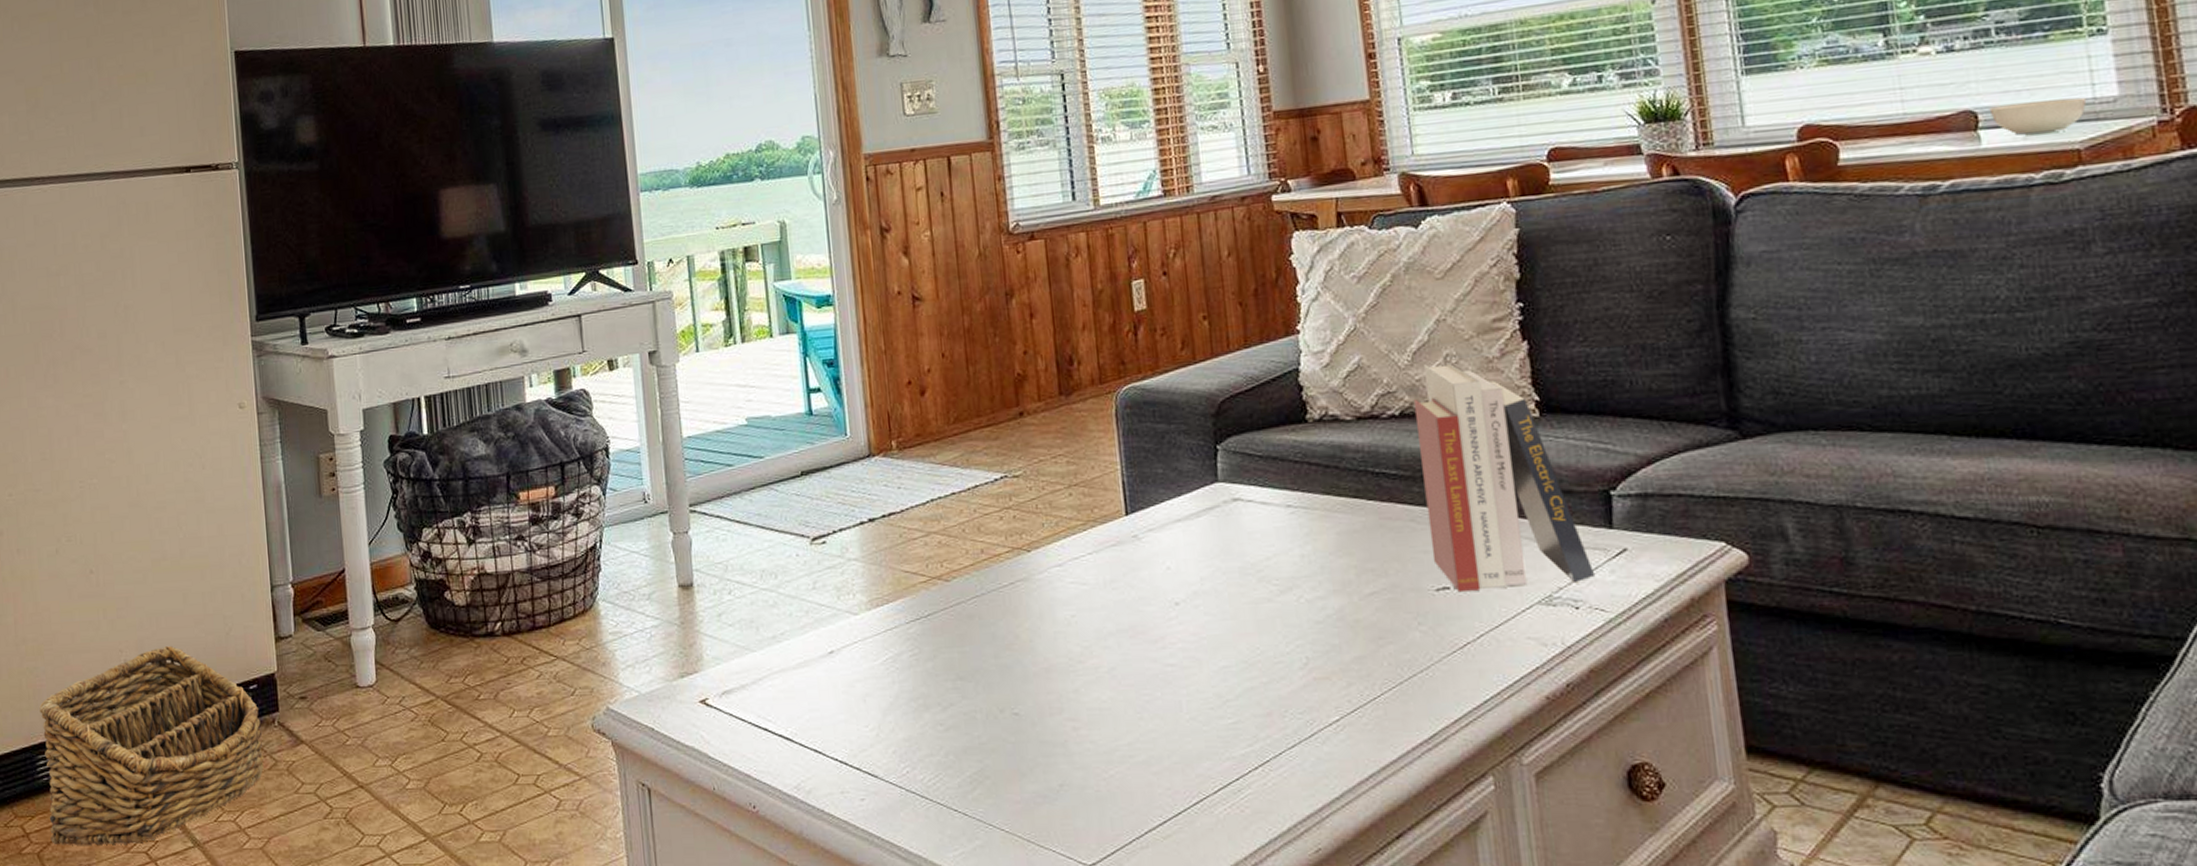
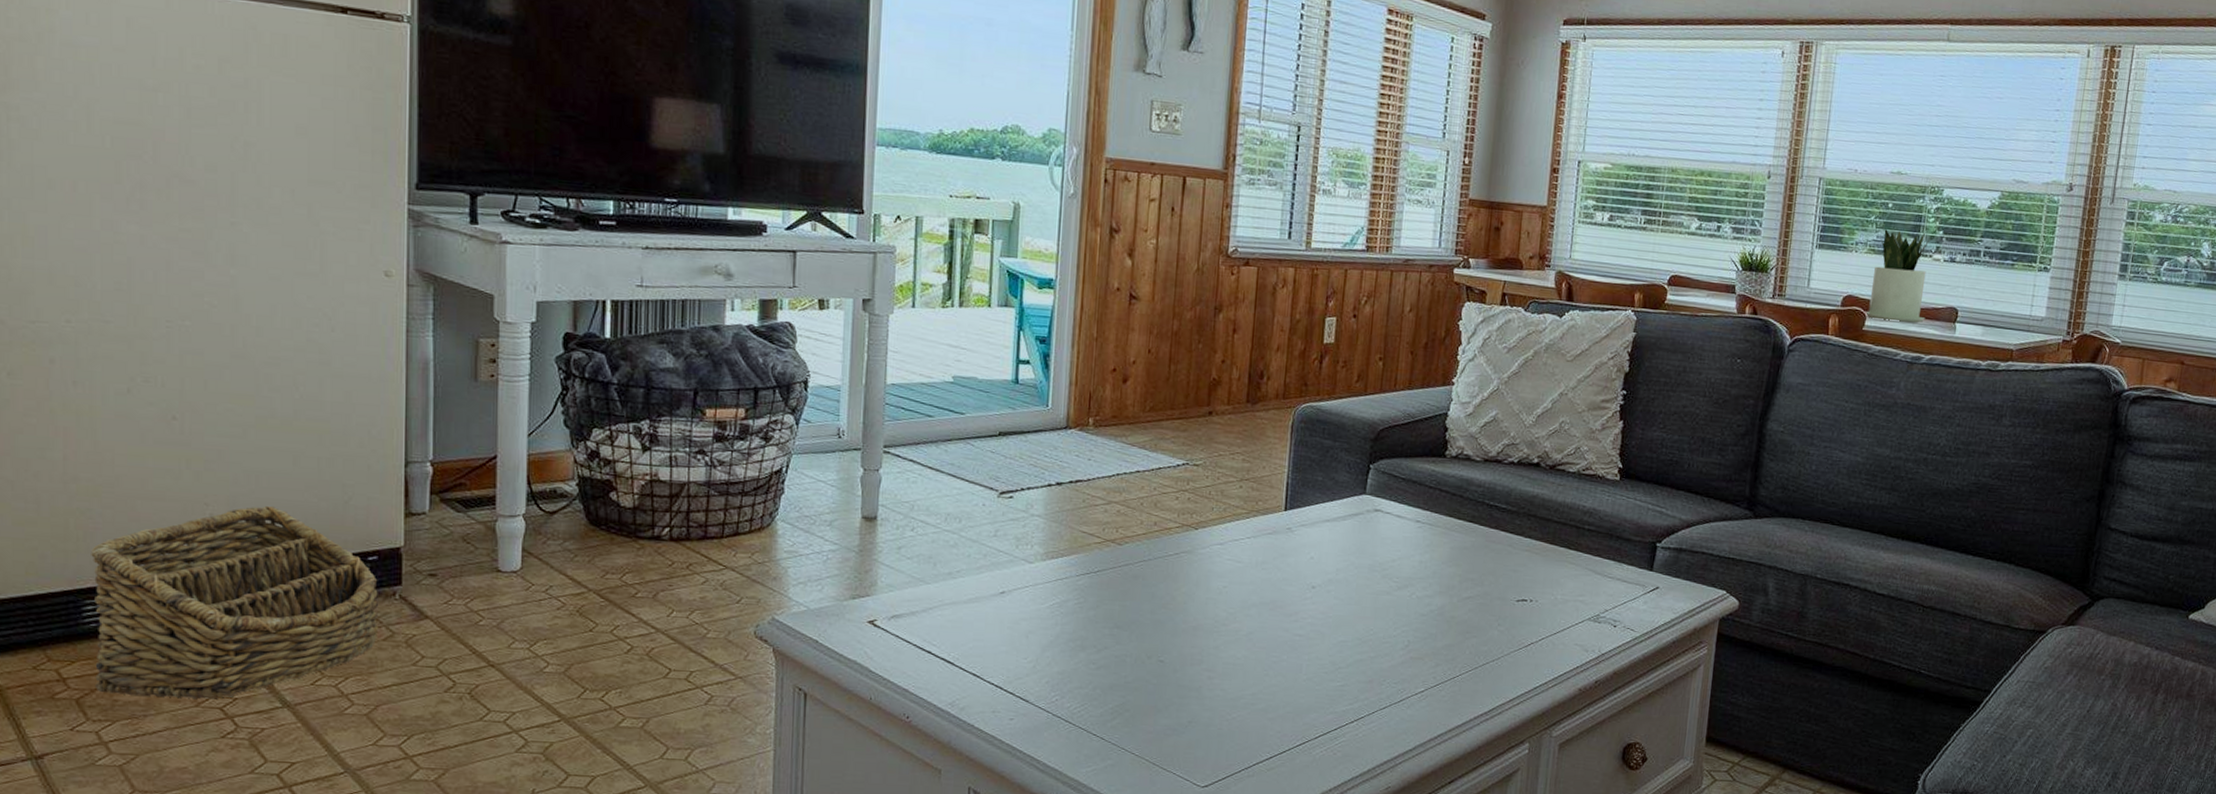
books: present [1413,362,1596,593] -> none [1519,426,1633,607]
planter: none [1831,22,1930,149] -> present [1864,229,1930,323]
bowl: present [1988,97,2087,135] -> none [1966,308,2026,335]

